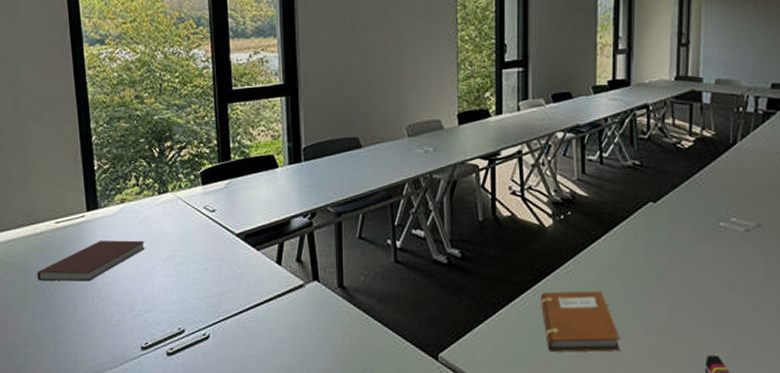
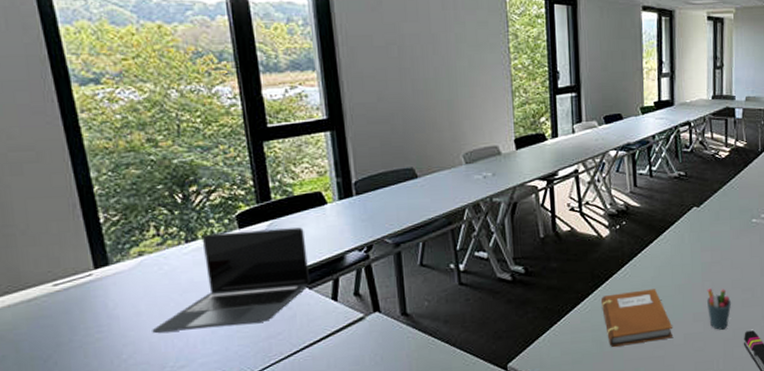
notebook: present [37,240,146,282] -> none [33,293,175,351]
laptop: none [126,187,259,278] -> present [152,227,311,333]
pen holder: none [661,298,692,349] -> present [706,288,732,330]

